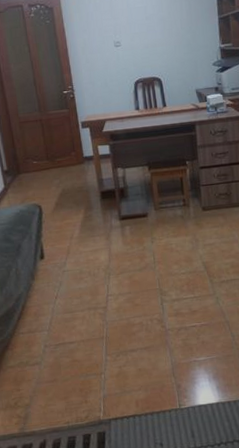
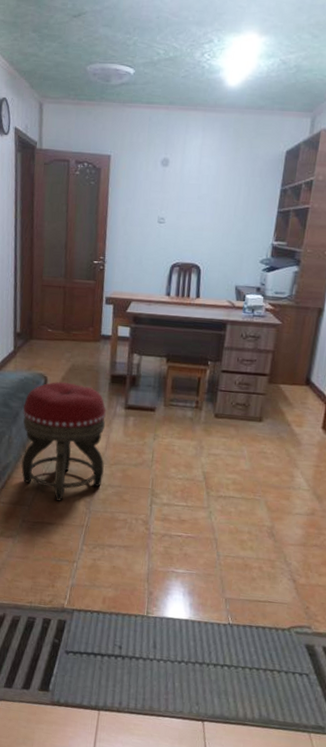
footstool: none [24,206,112,320] -> present [20,382,106,501]

